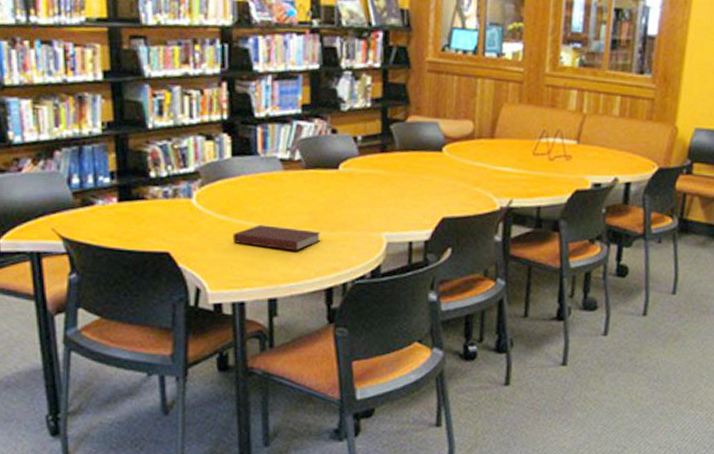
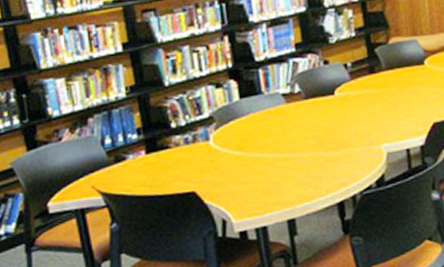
notebook: present [232,224,321,251] -> none [249,152,328,175]

